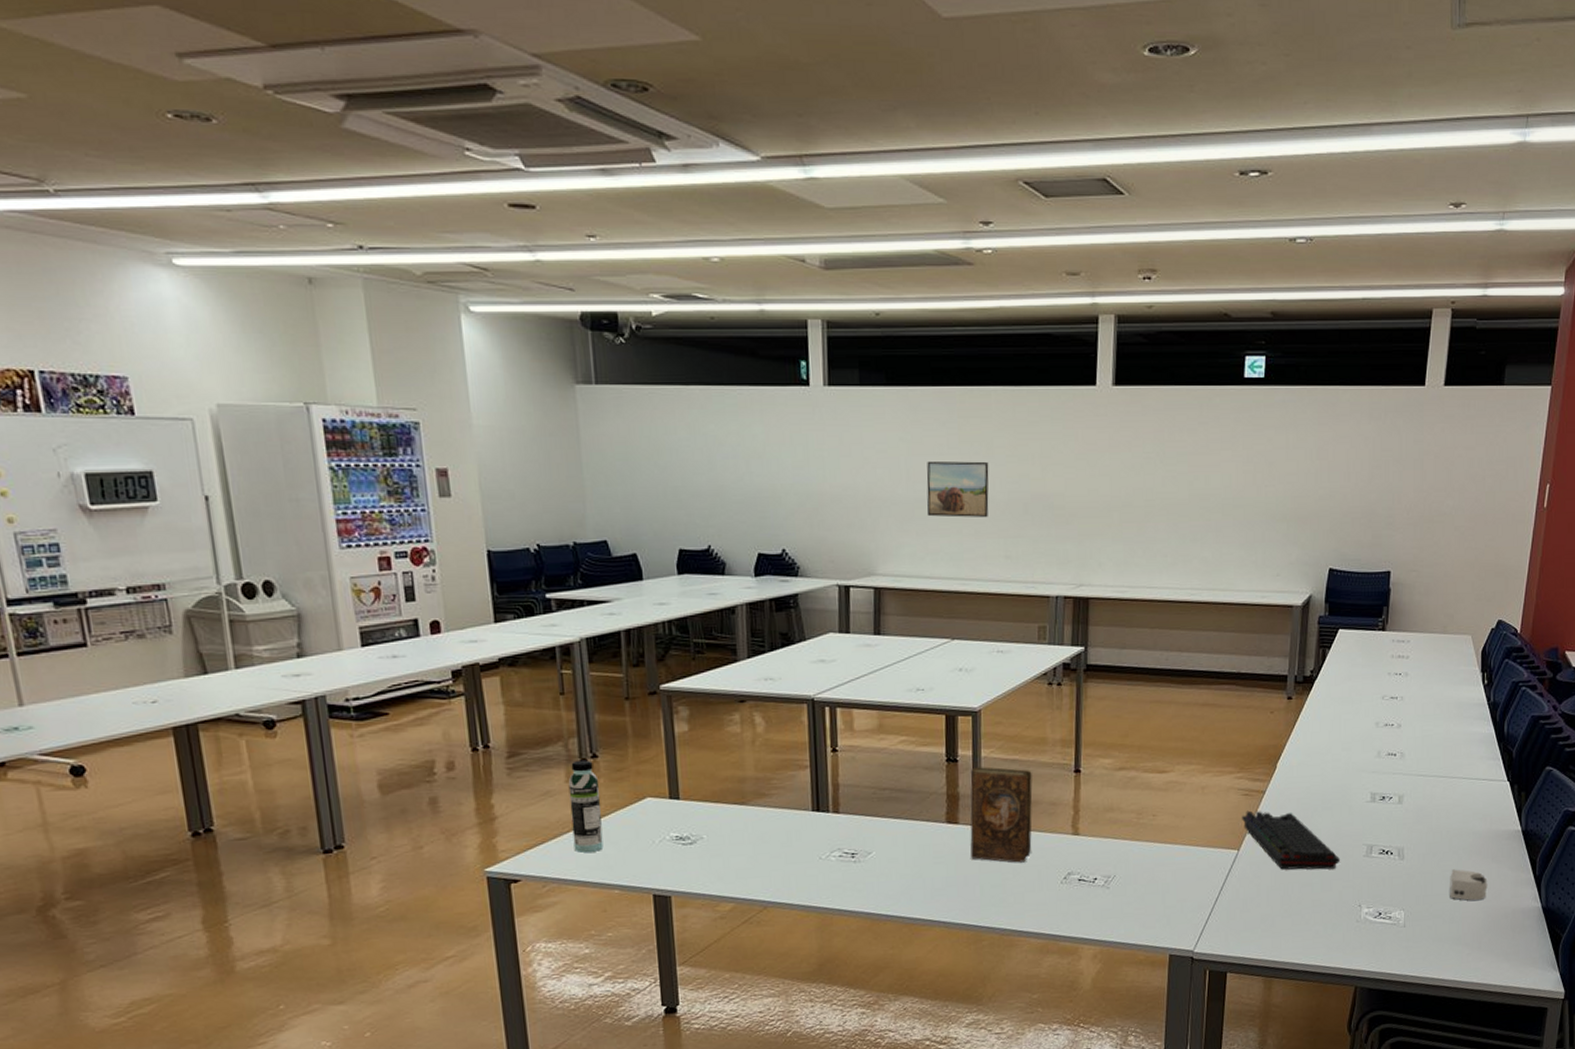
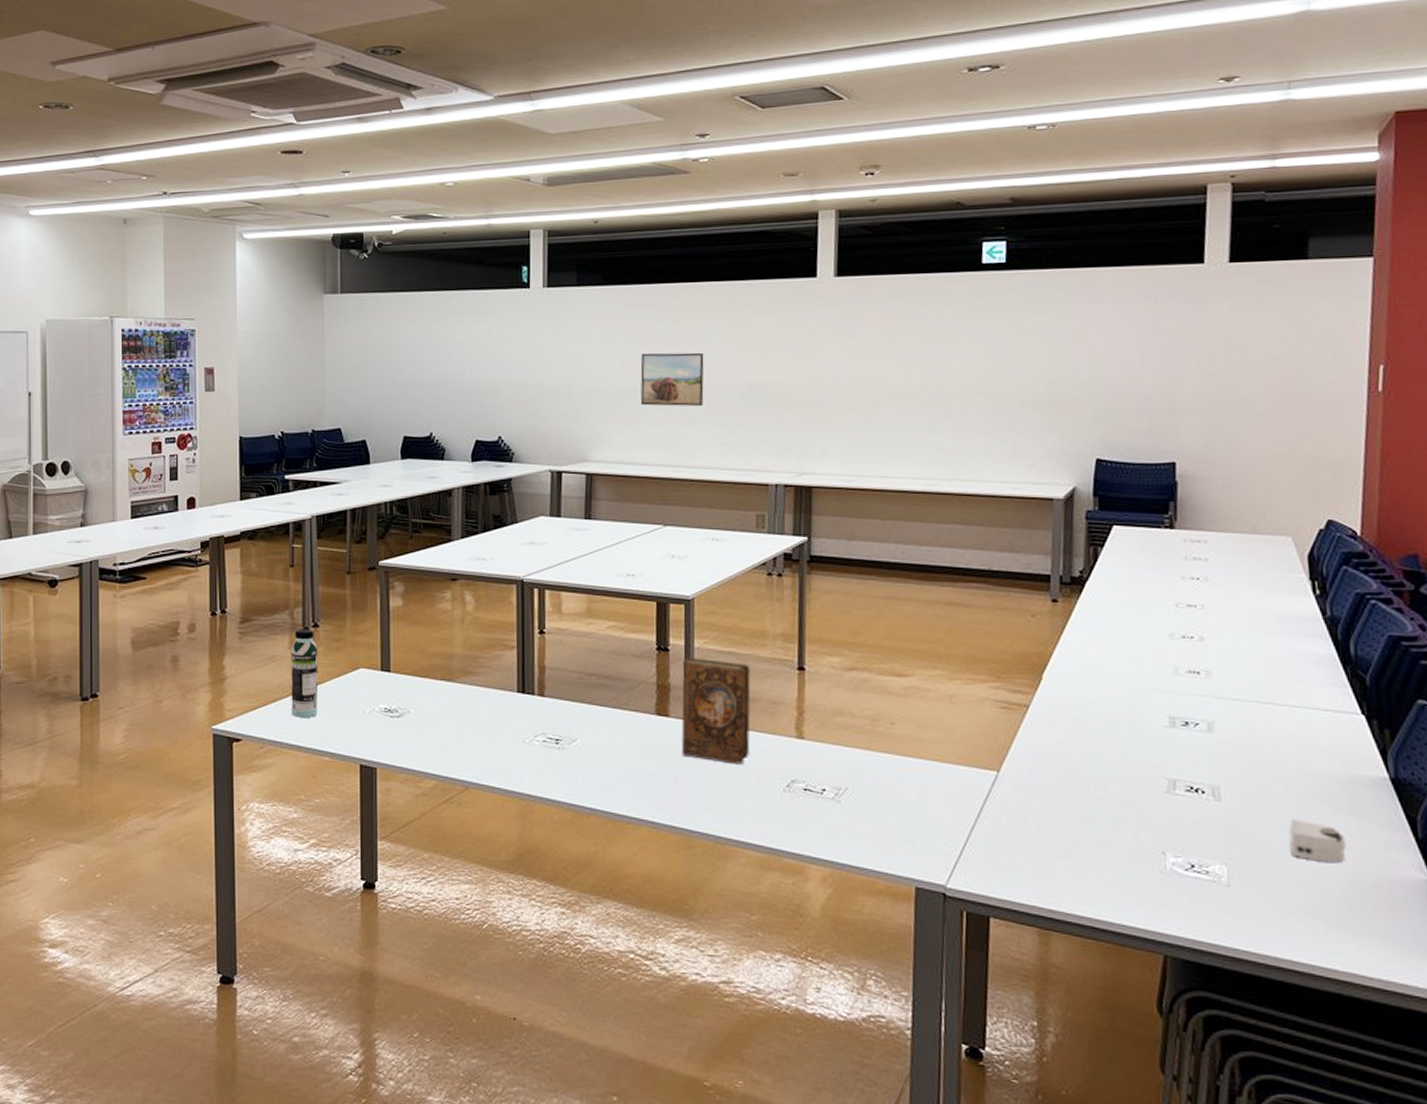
keyboard: present [1242,810,1341,870] -> none [1001,726,1134,804]

